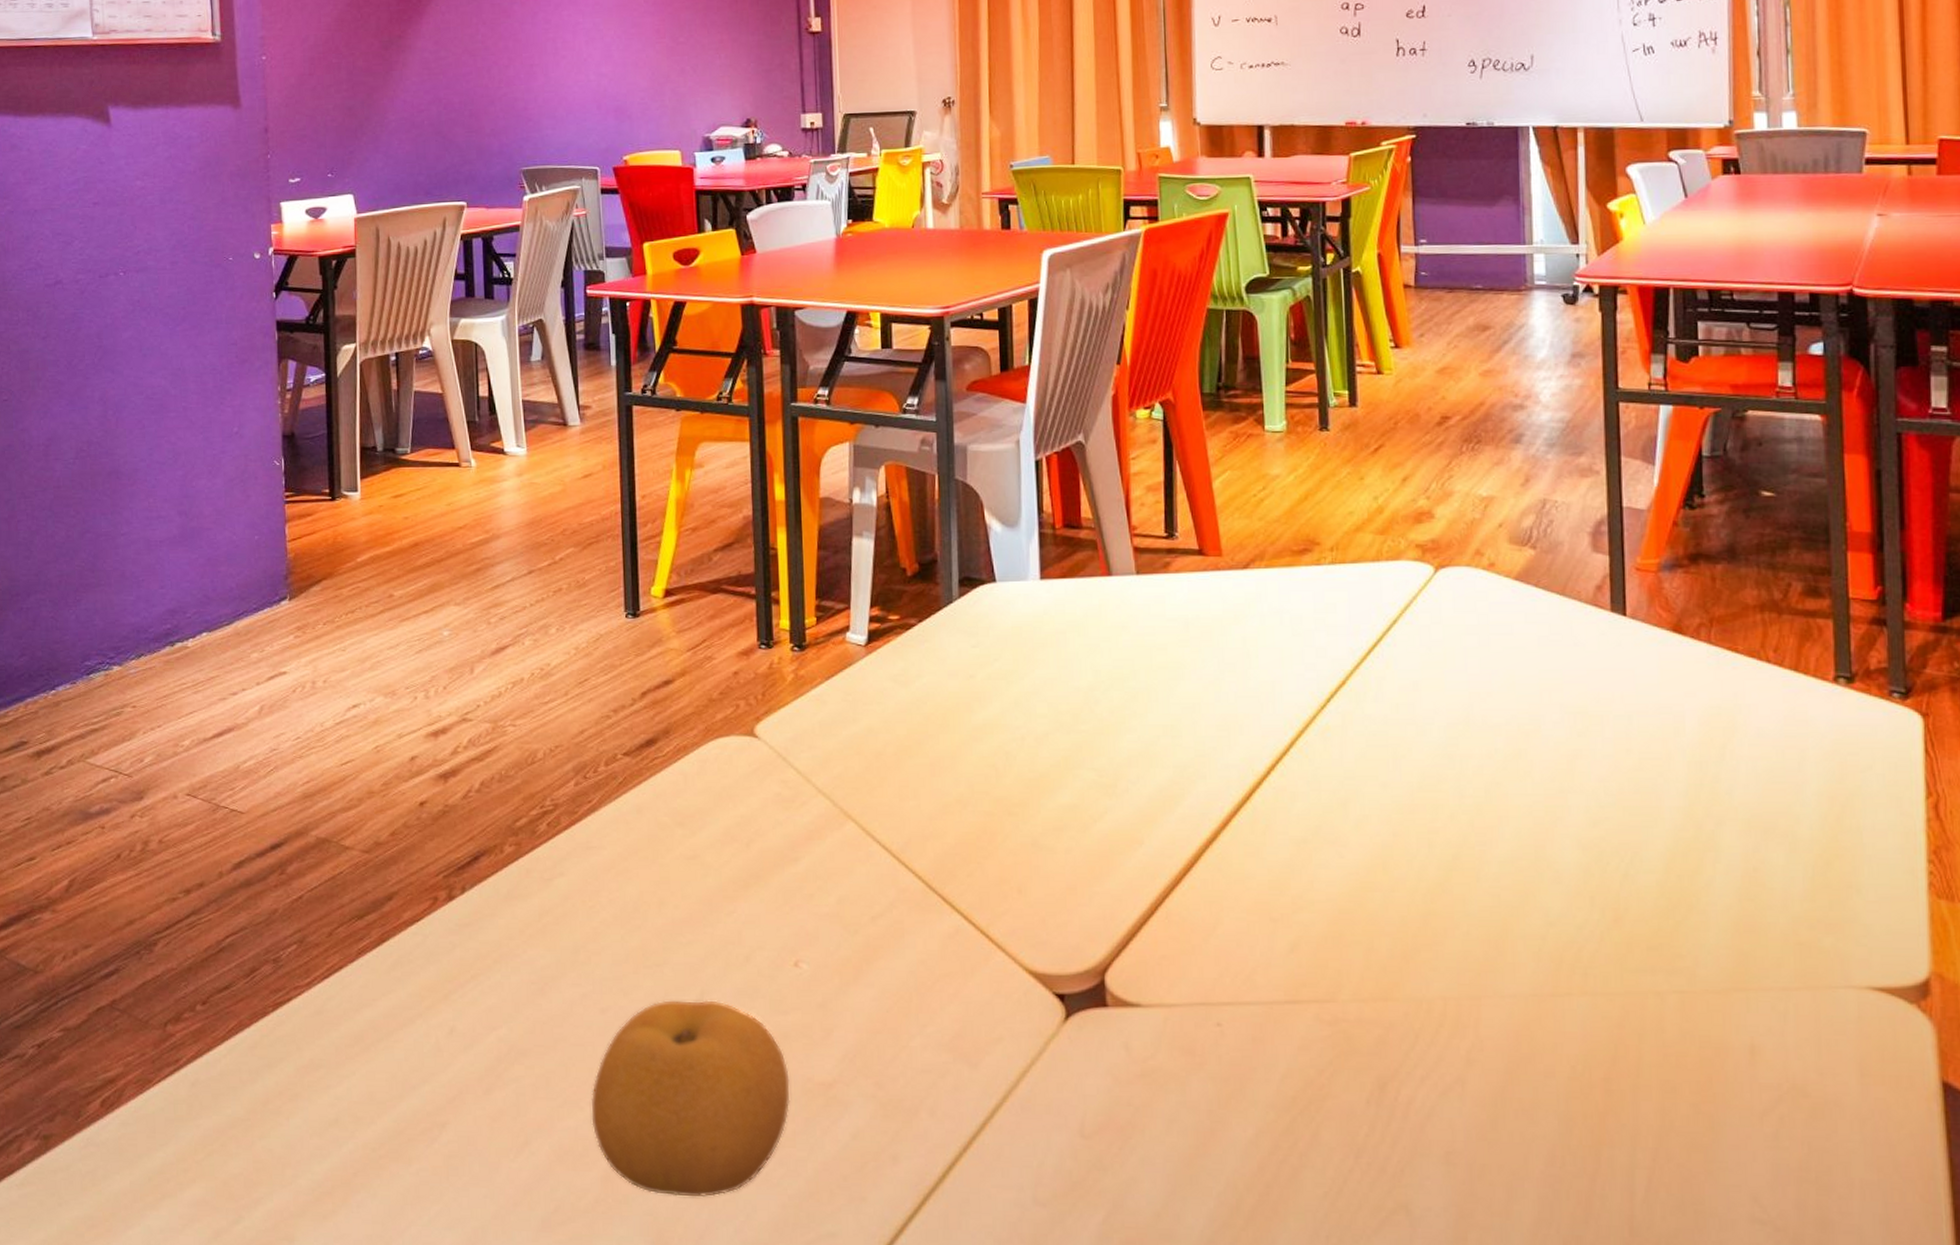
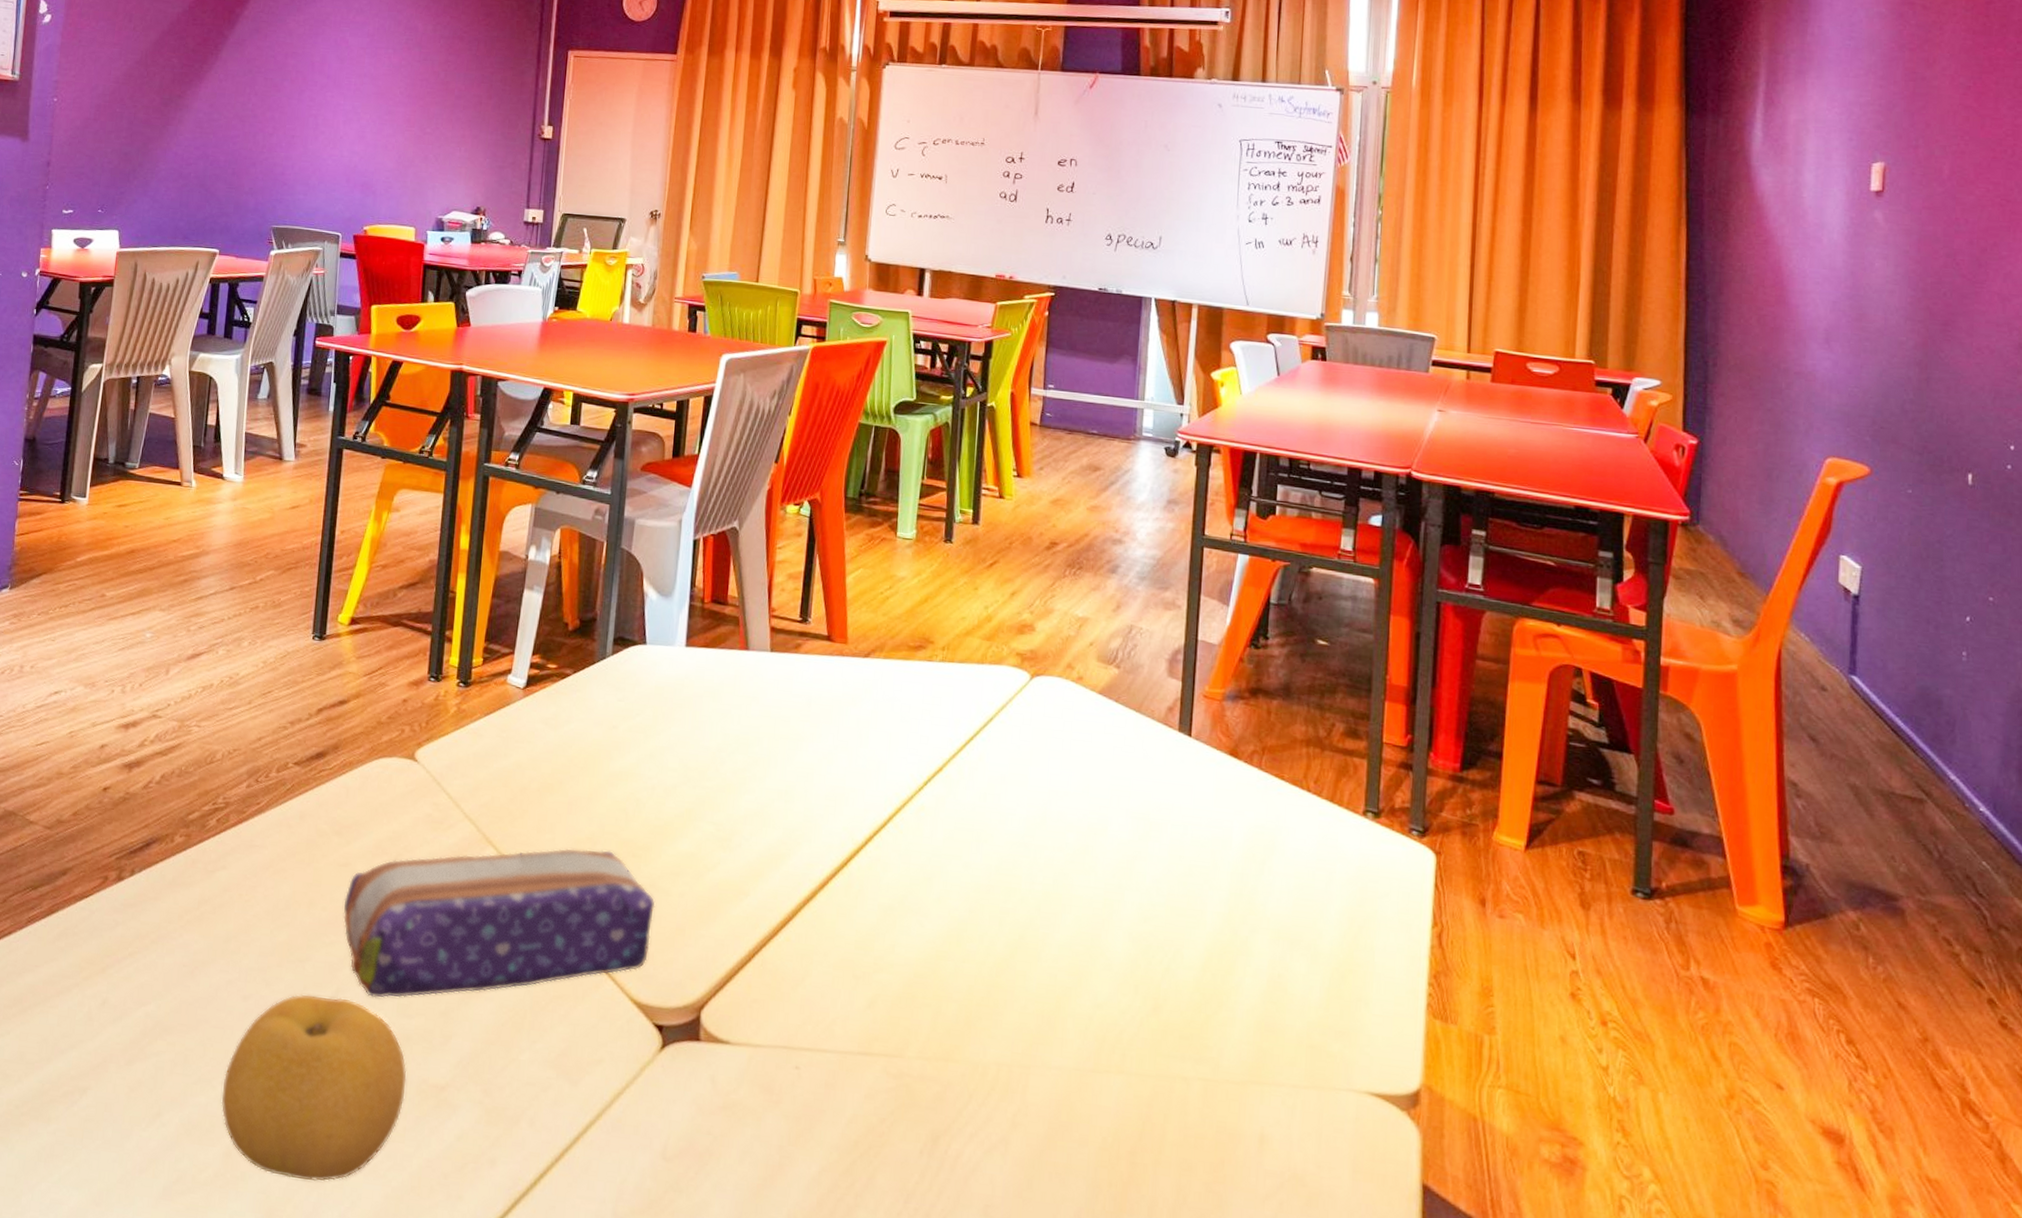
pencil case: none [697,811,1040,996] -> present [343,848,656,998]

